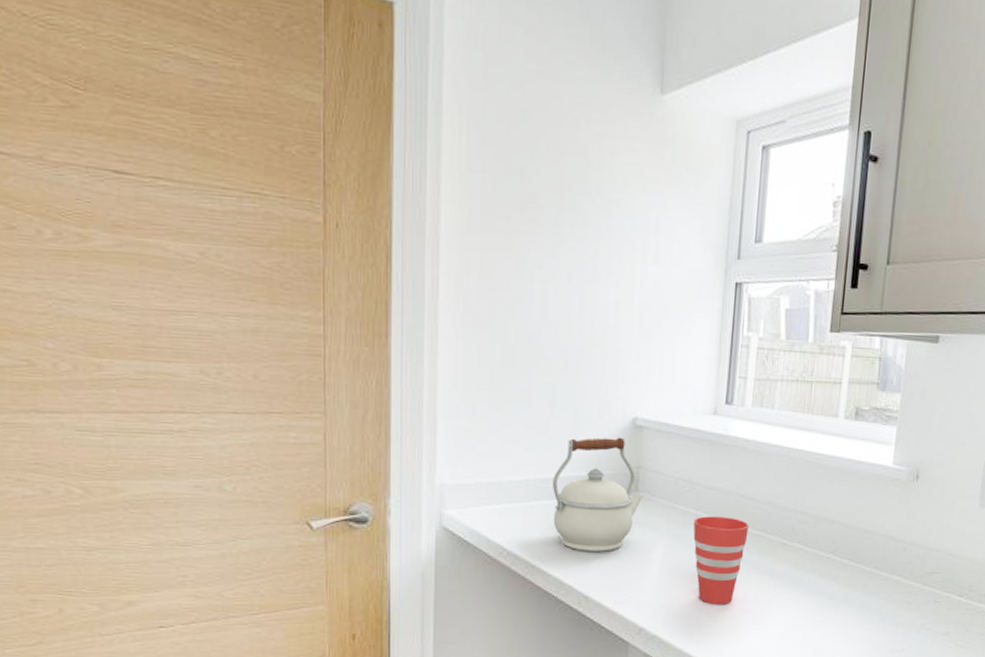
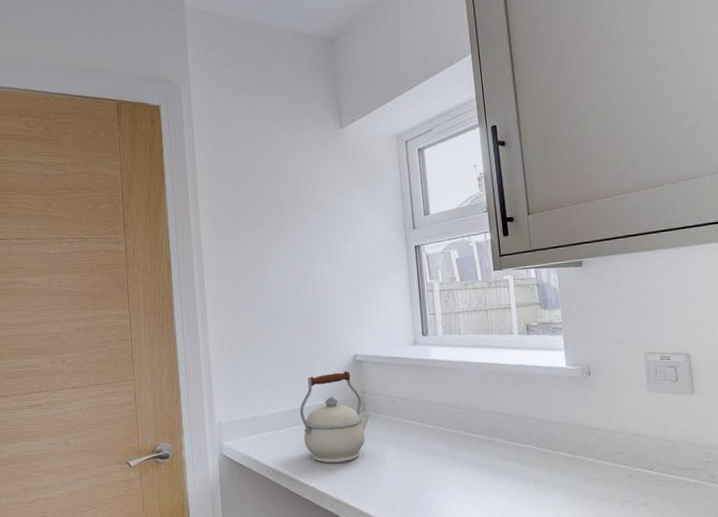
cup: present [693,516,749,604] -> none [412,423,458,497]

